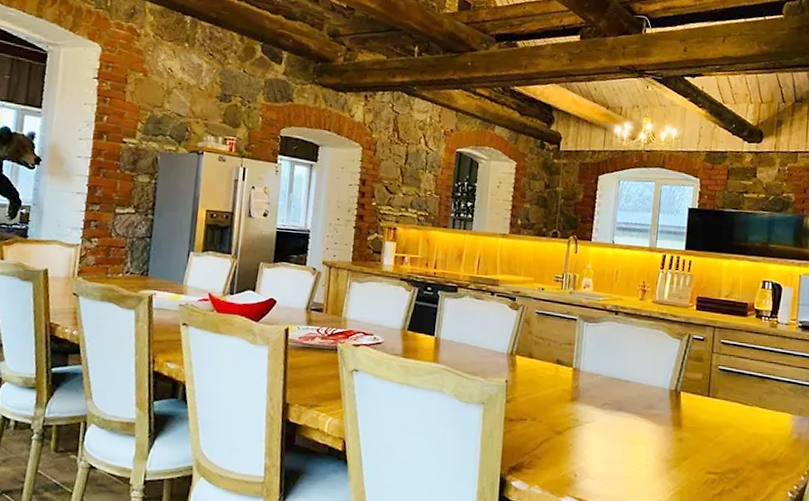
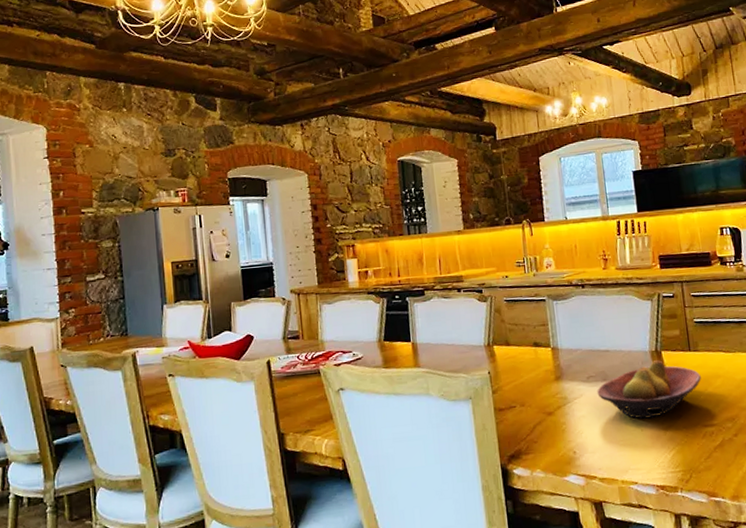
fruit bowl: none [609,400,714,456] -> present [597,360,701,419]

